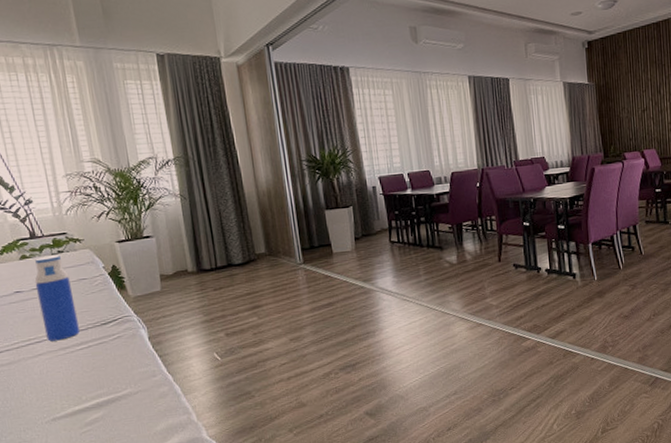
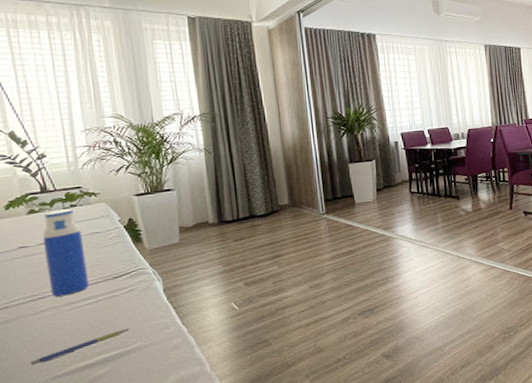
pen: none [32,374,120,407] -> present [30,328,130,366]

